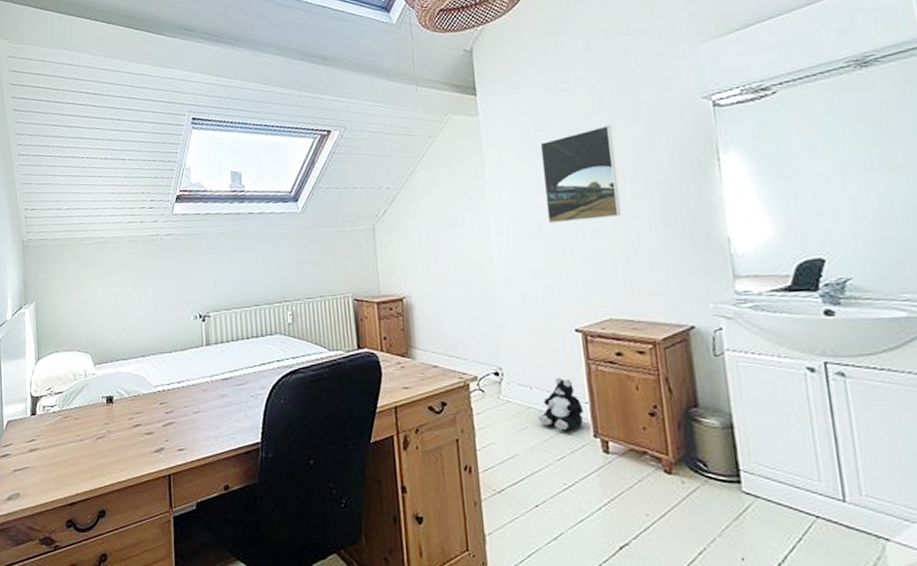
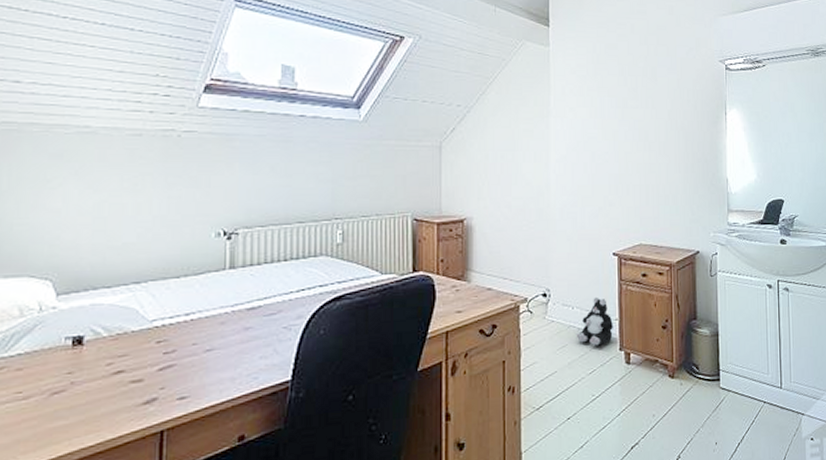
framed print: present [540,124,622,224] -> none [598,72,656,156]

